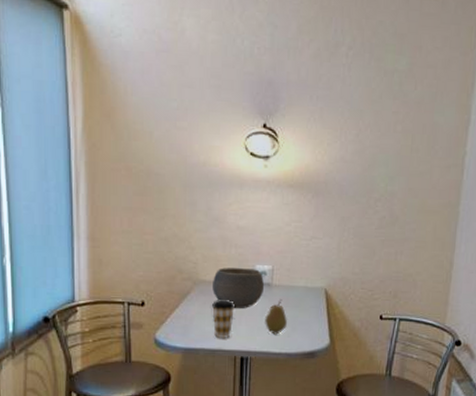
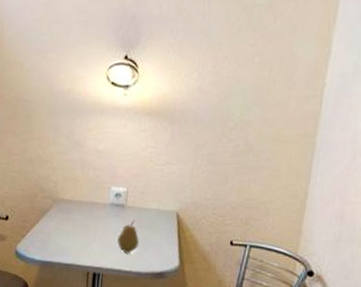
coffee cup: present [212,300,236,338] -> none [69,217,91,254]
bowl: present [213,268,265,309] -> none [70,188,119,228]

